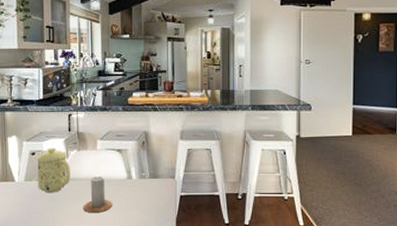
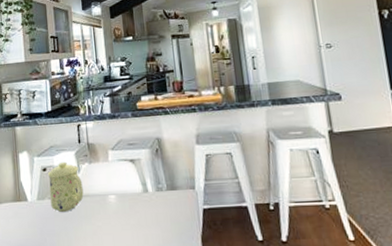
candle: present [83,174,112,214] -> none [98,189,129,234]

